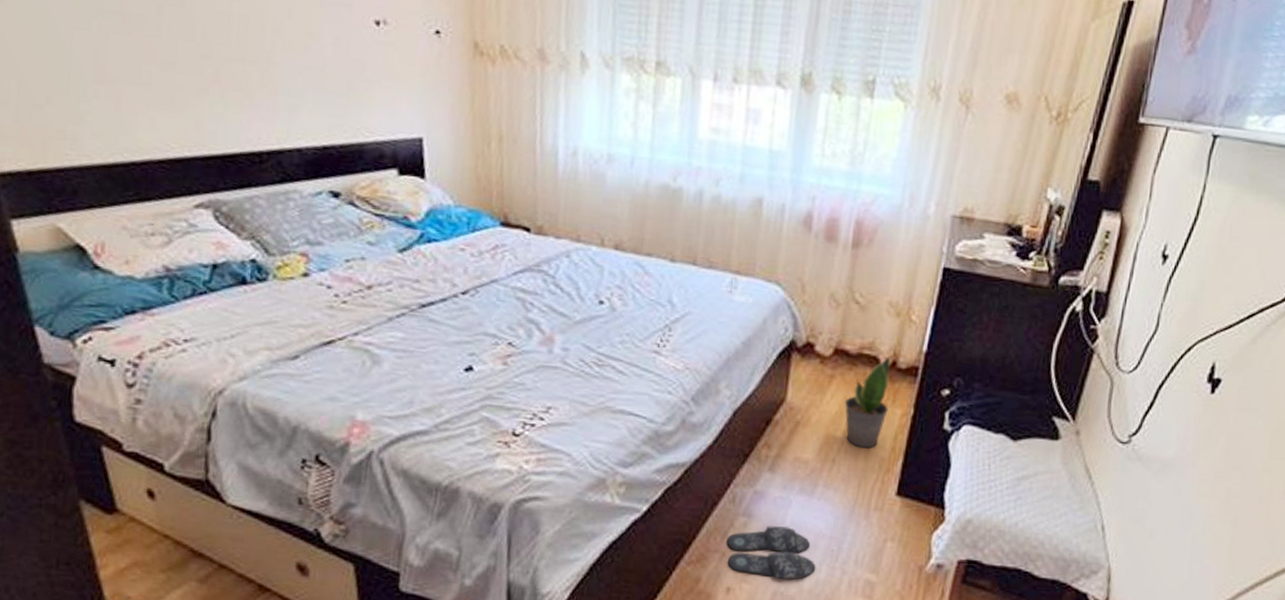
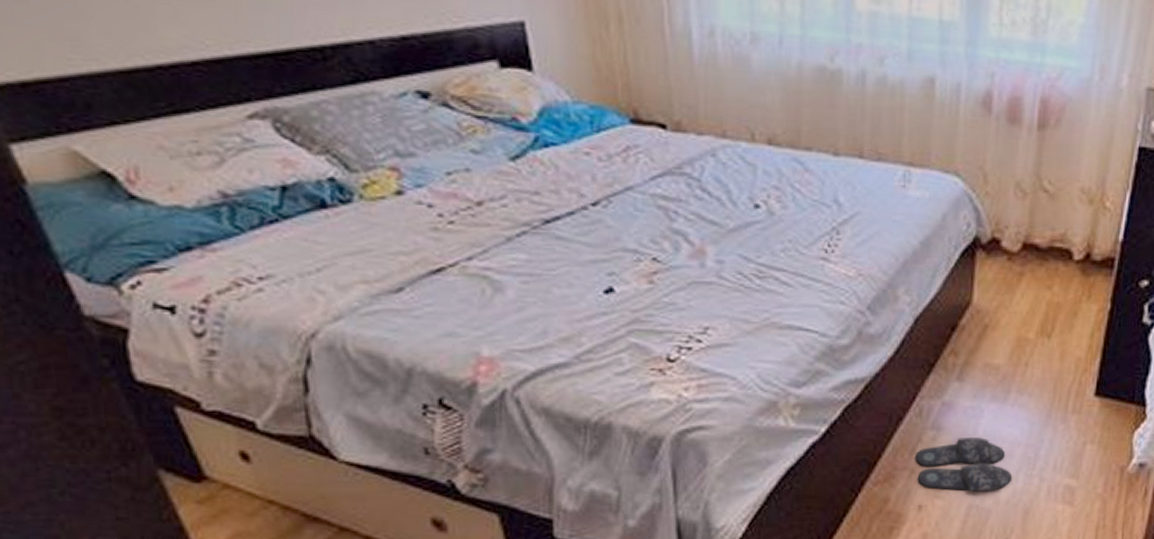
potted plant: present [844,355,891,449] -> none [1035,247,1084,349]

